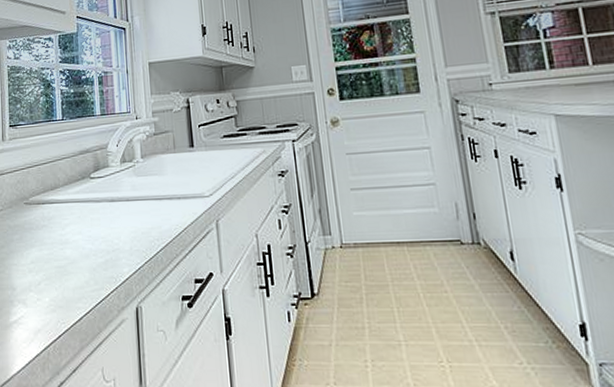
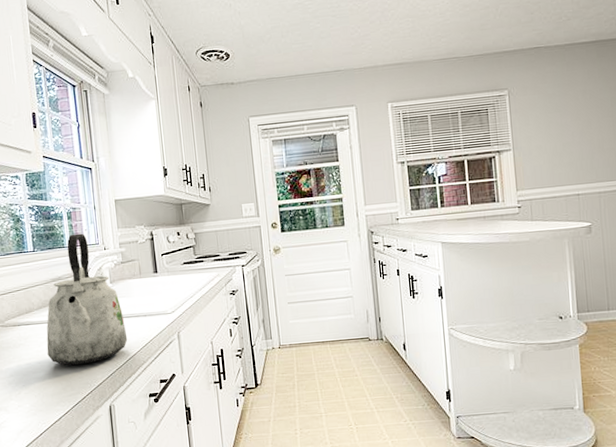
kettle: none [70,100,159,254] -> present [46,233,128,365]

